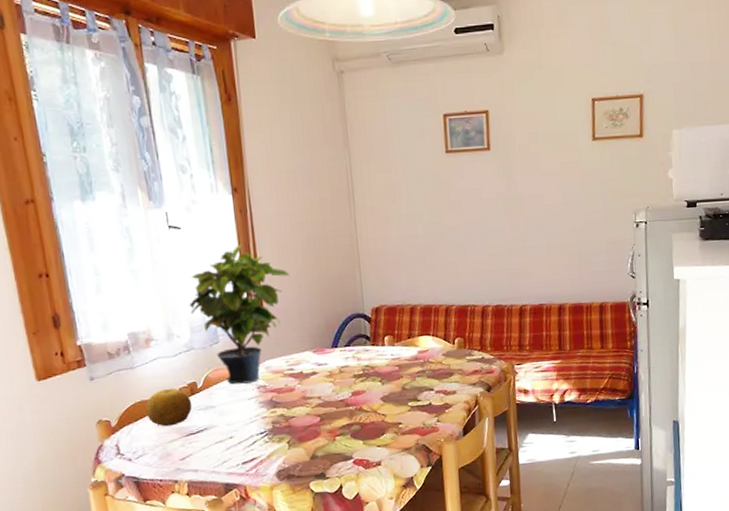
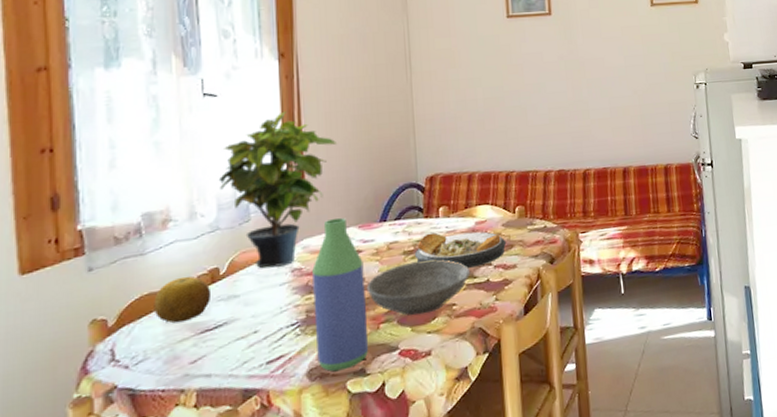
bottle: none [275,343,327,474] -> present [312,218,369,372]
bowl: none [322,383,415,431] -> present [366,259,471,316]
plate: none [363,359,447,392] -> present [414,232,507,268]

